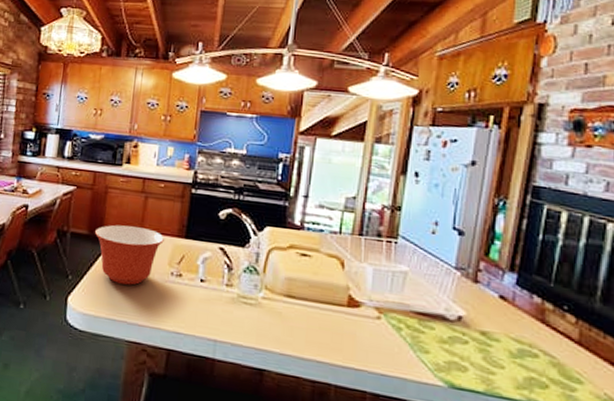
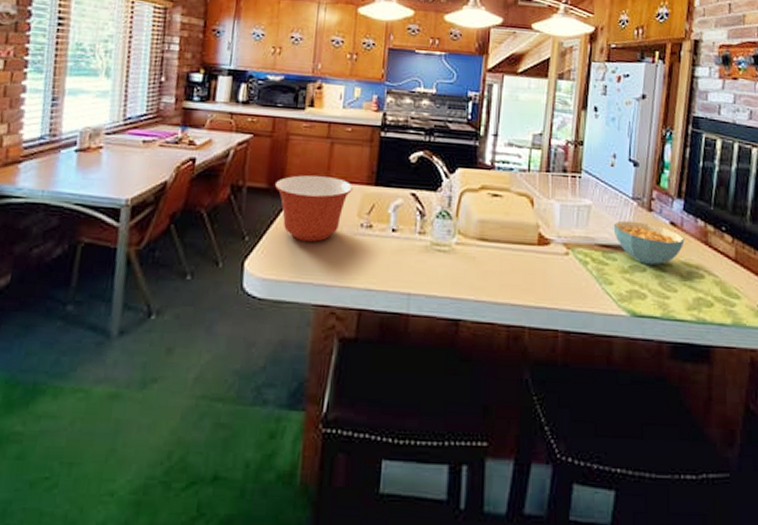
cereal bowl: none [432,289,516,339] -> present [613,220,685,266]

